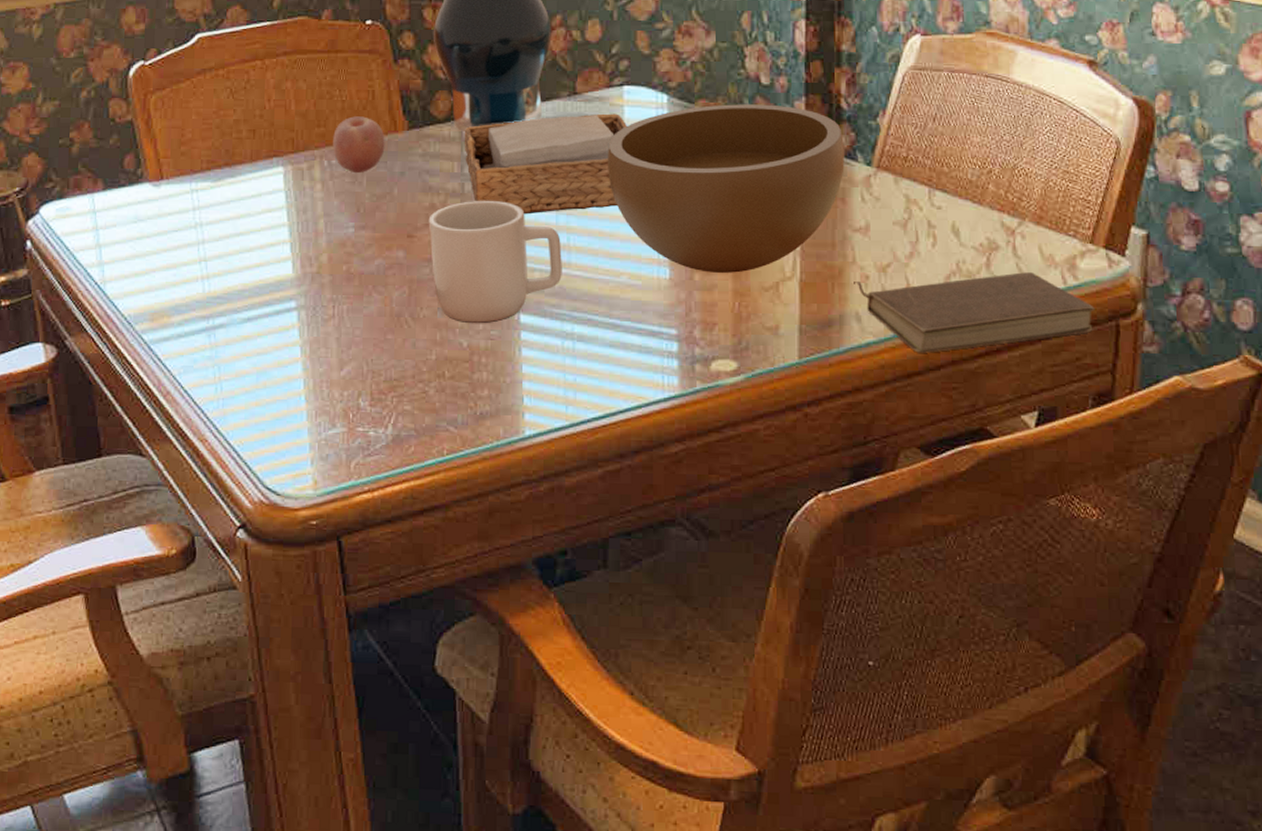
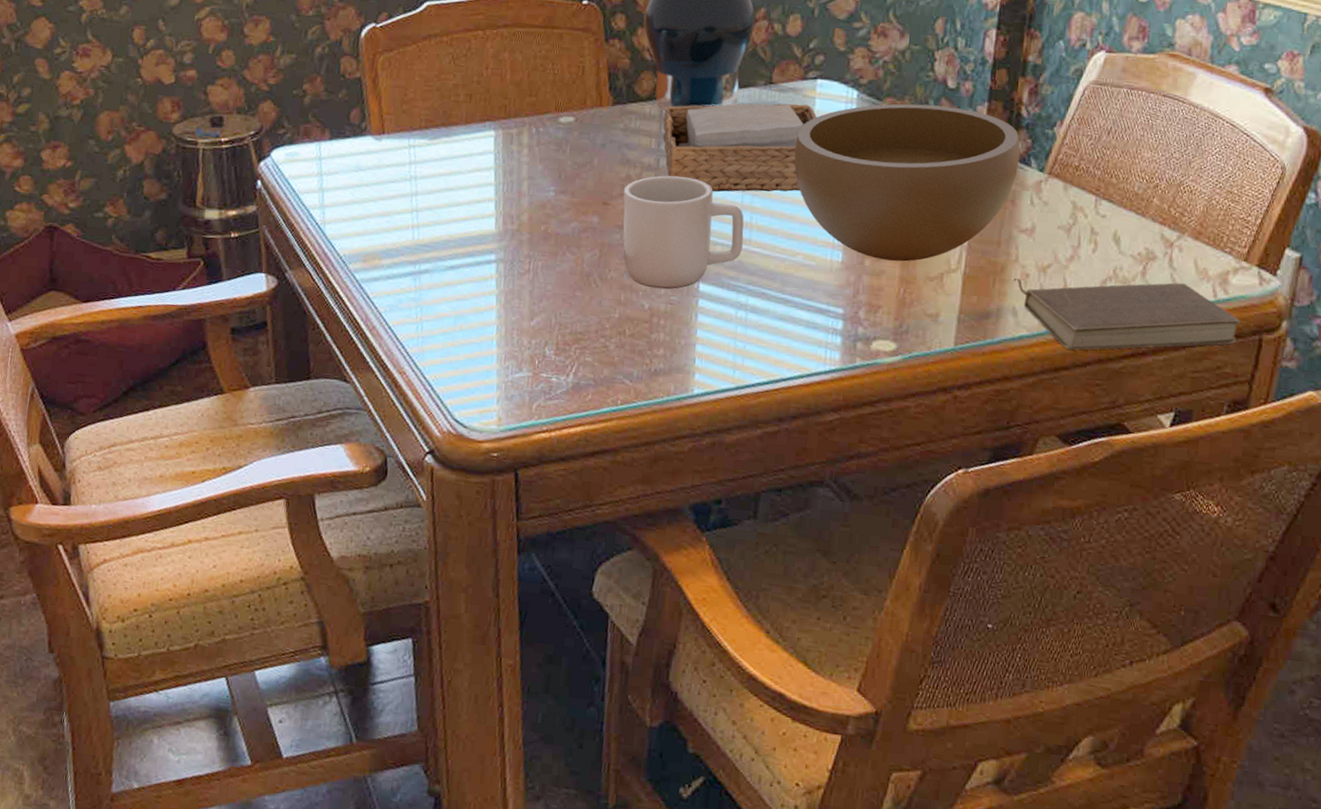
fruit: present [333,116,385,174] -> none [541,89,591,143]

